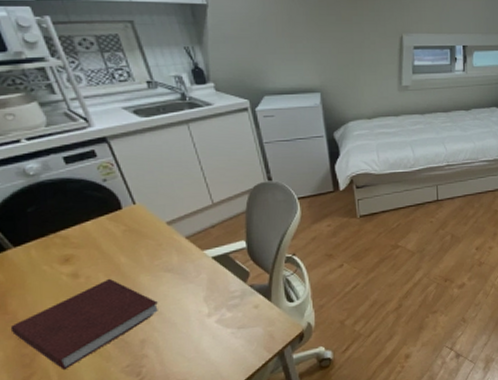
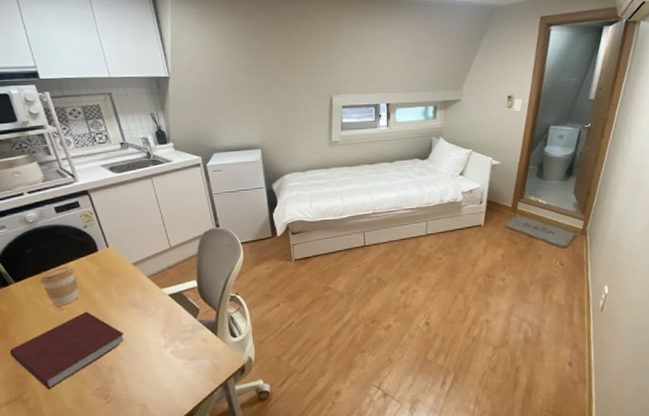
coffee cup: none [46,227,99,274] -> present [39,267,79,306]

